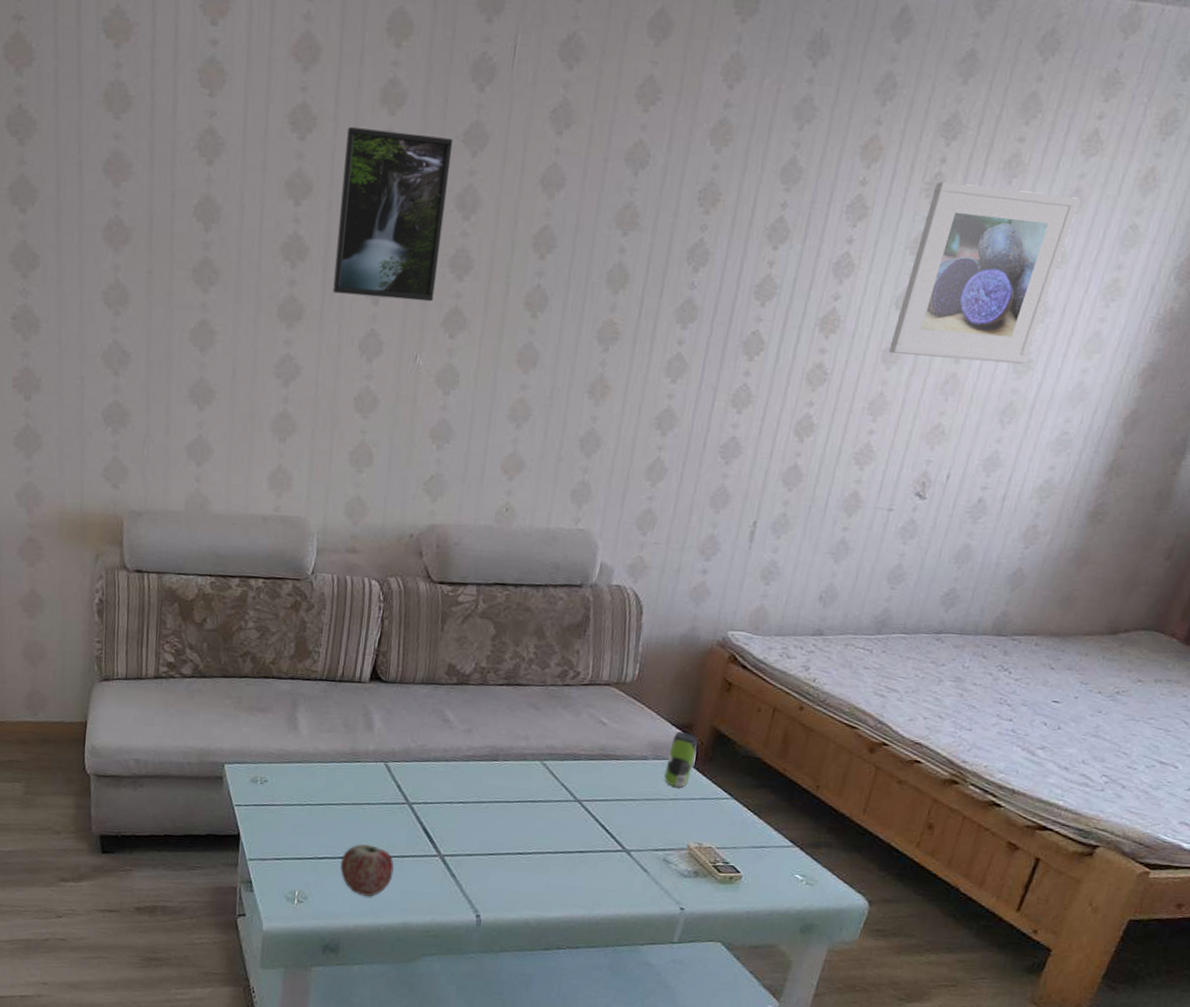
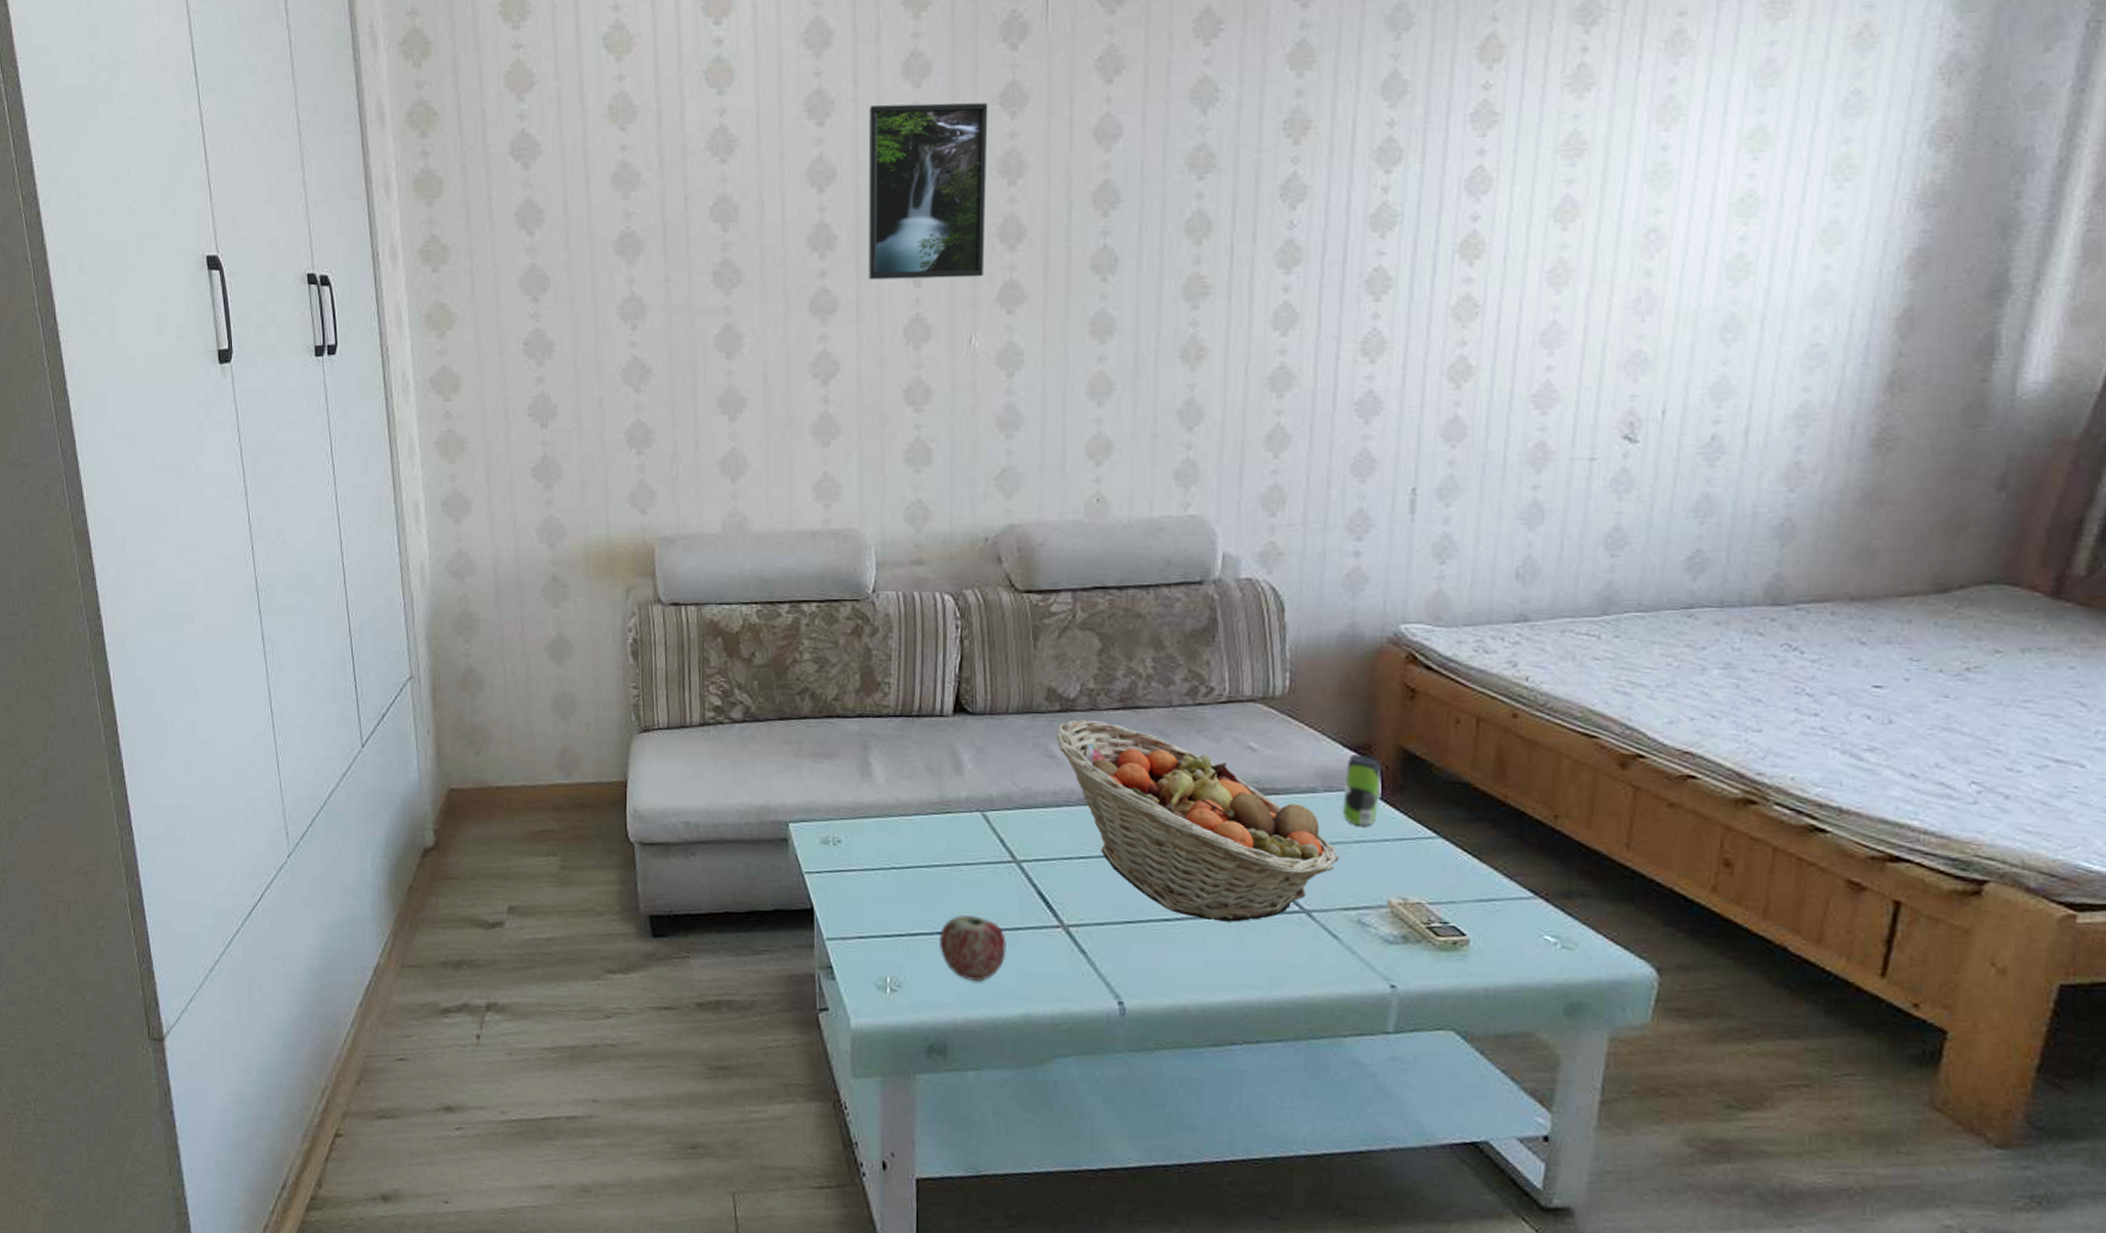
fruit basket: none [451,691,657,857] -> present [1056,719,1339,922]
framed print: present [889,181,1080,365] -> none [1555,68,1775,273]

